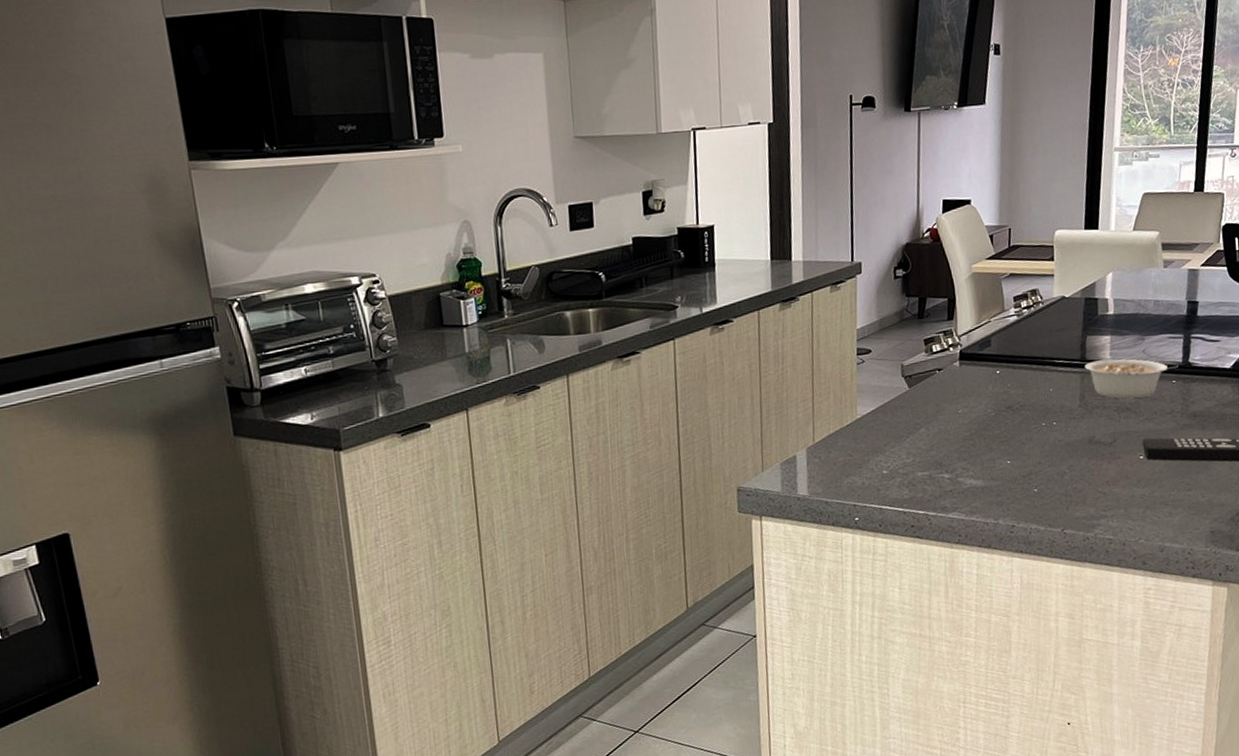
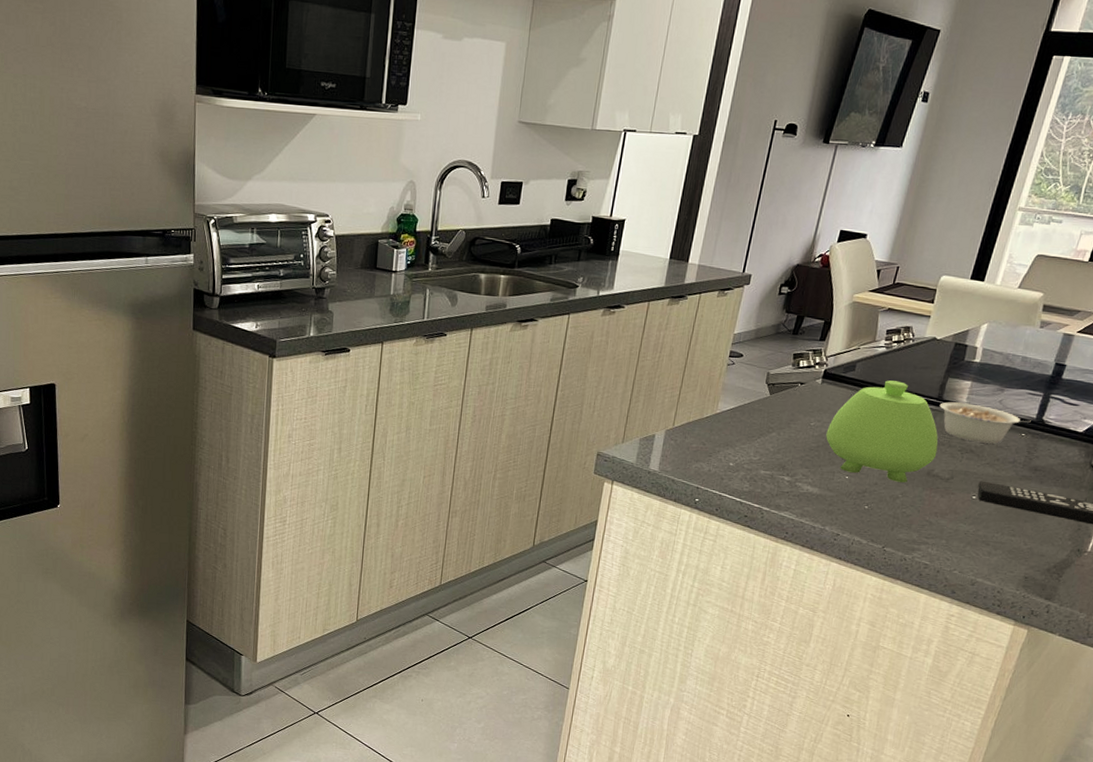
teapot: none [976,348,1094,457] -> present [826,380,938,483]

